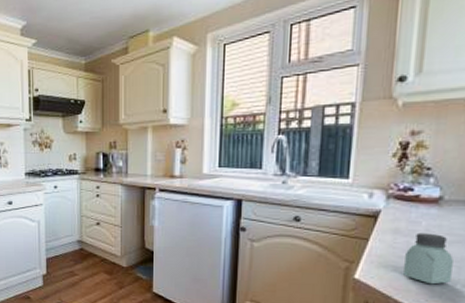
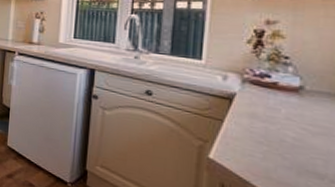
saltshaker: present [404,232,453,285] -> none [263,120,319,177]

